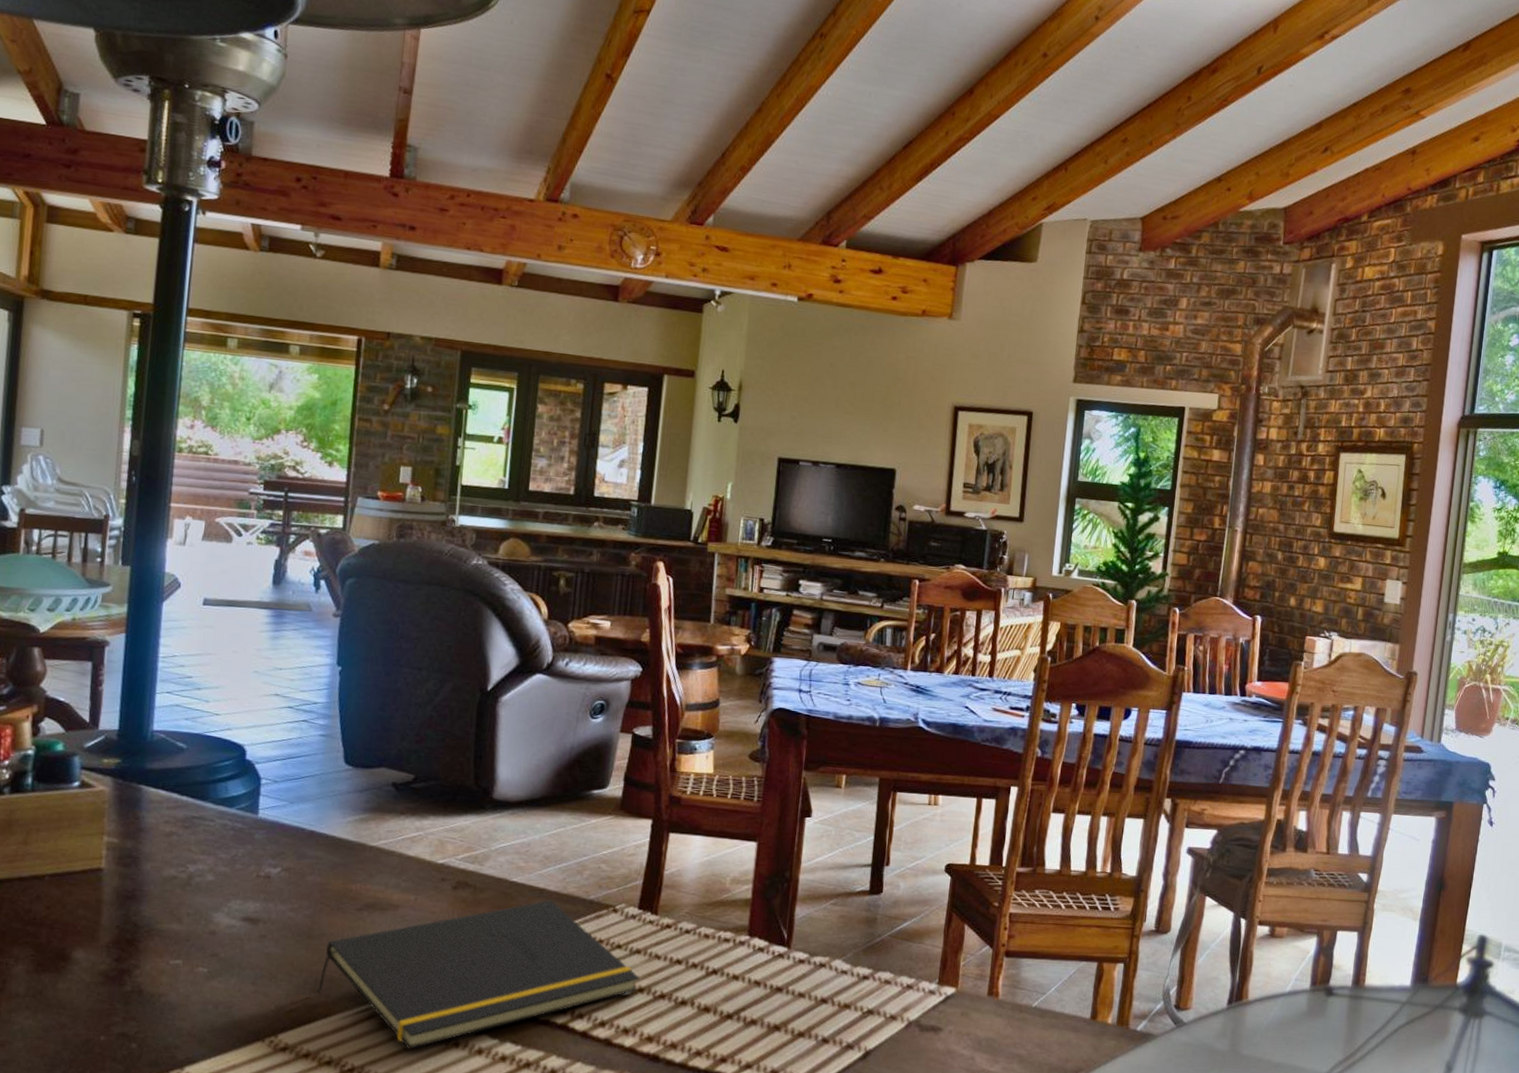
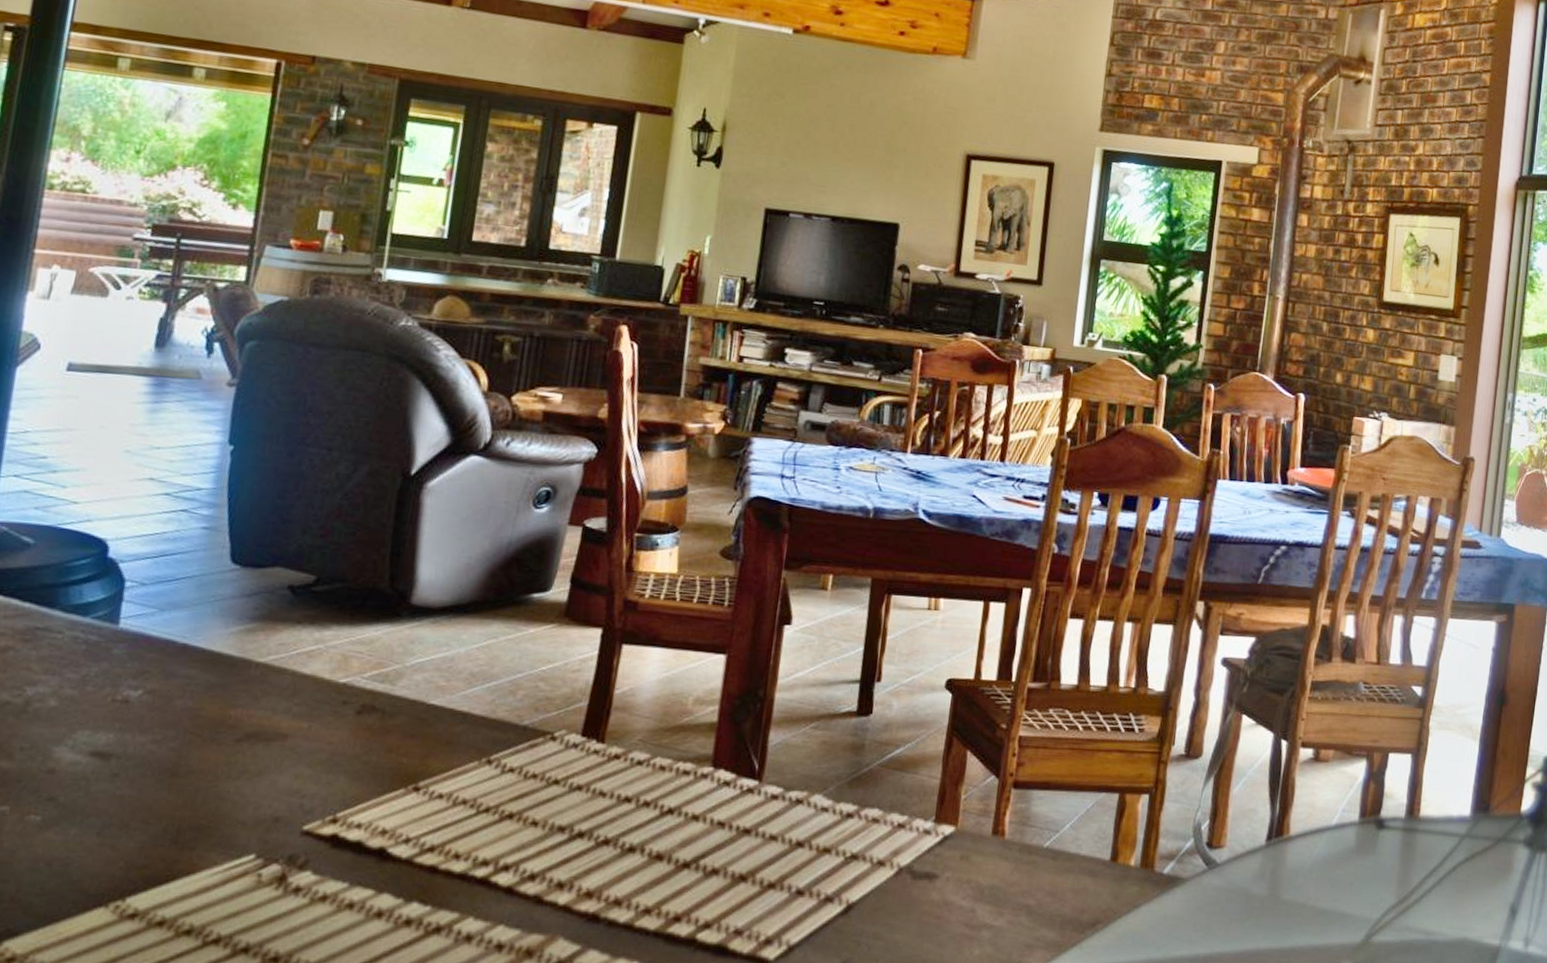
notepad: present [316,899,640,1050] -> none [178,726,580,913]

